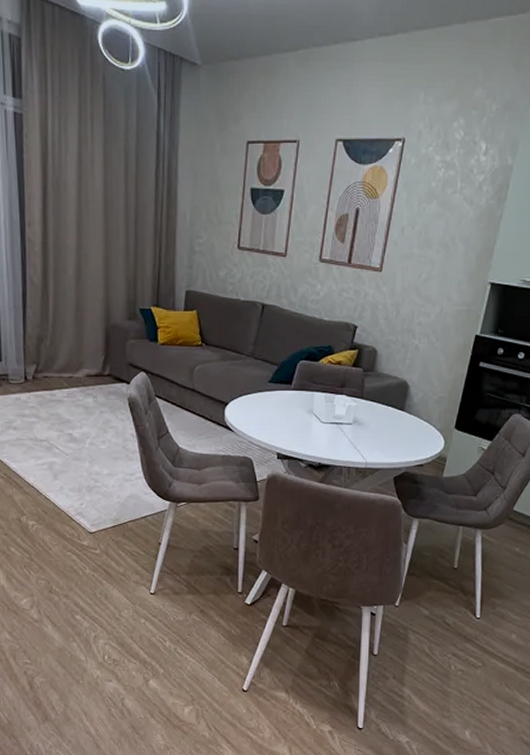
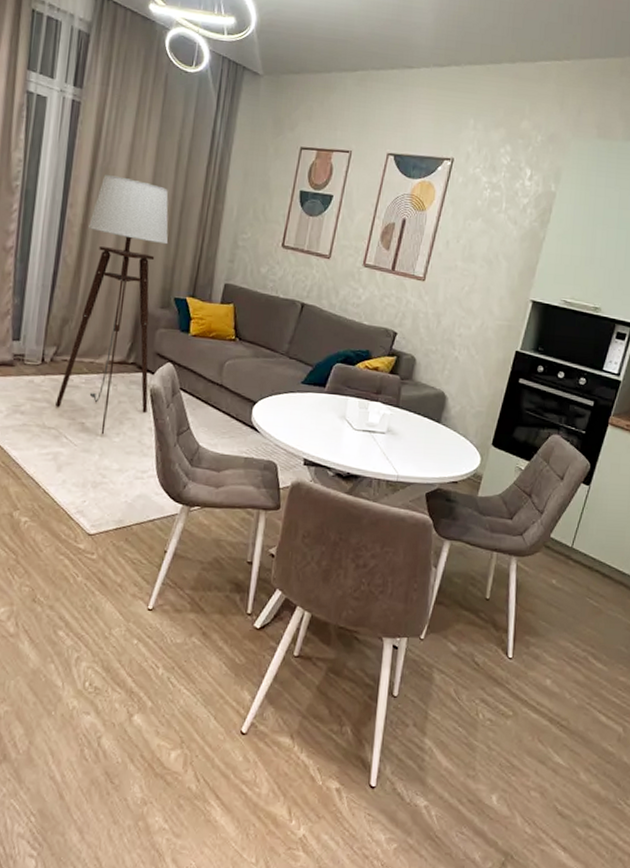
floor lamp: none [43,189,128,443] -> present [56,175,169,435]

